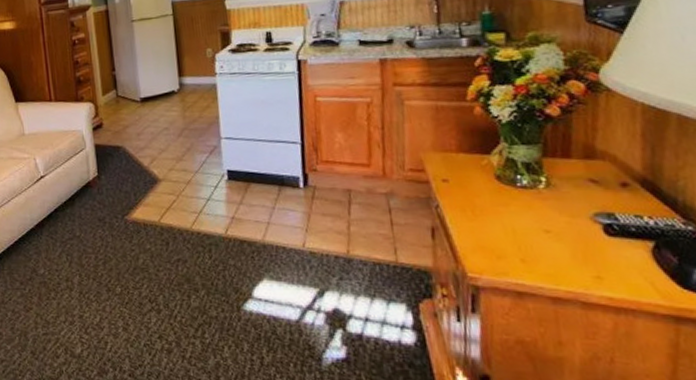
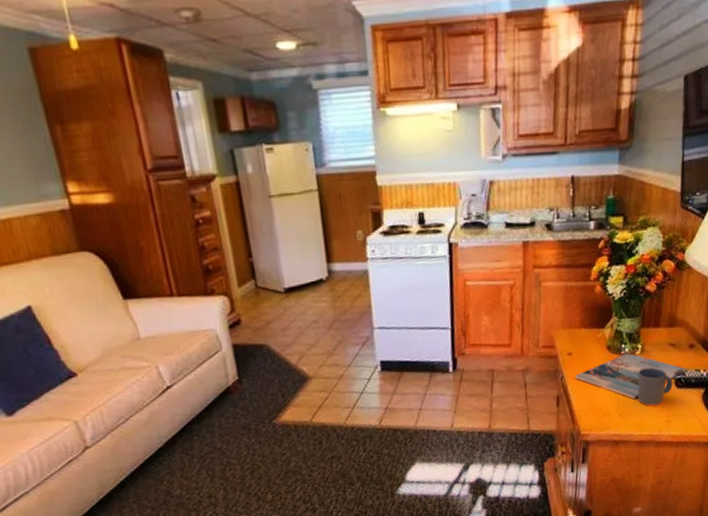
magazine: none [453,185,622,243] -> present [574,352,688,400]
mug: none [543,206,600,256] -> present [637,367,673,407]

